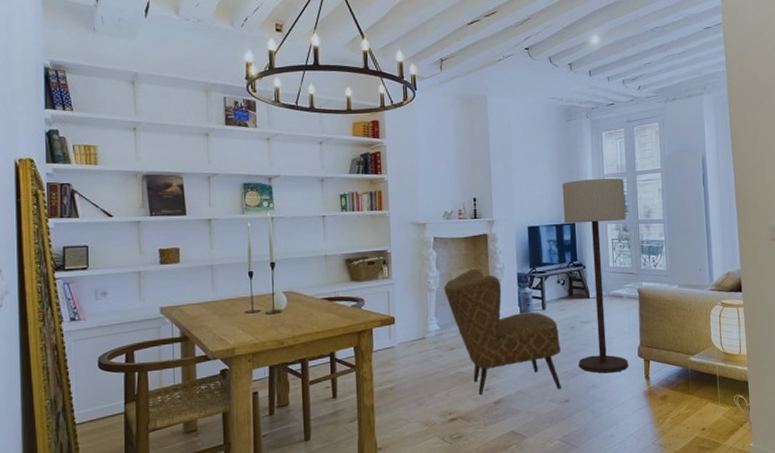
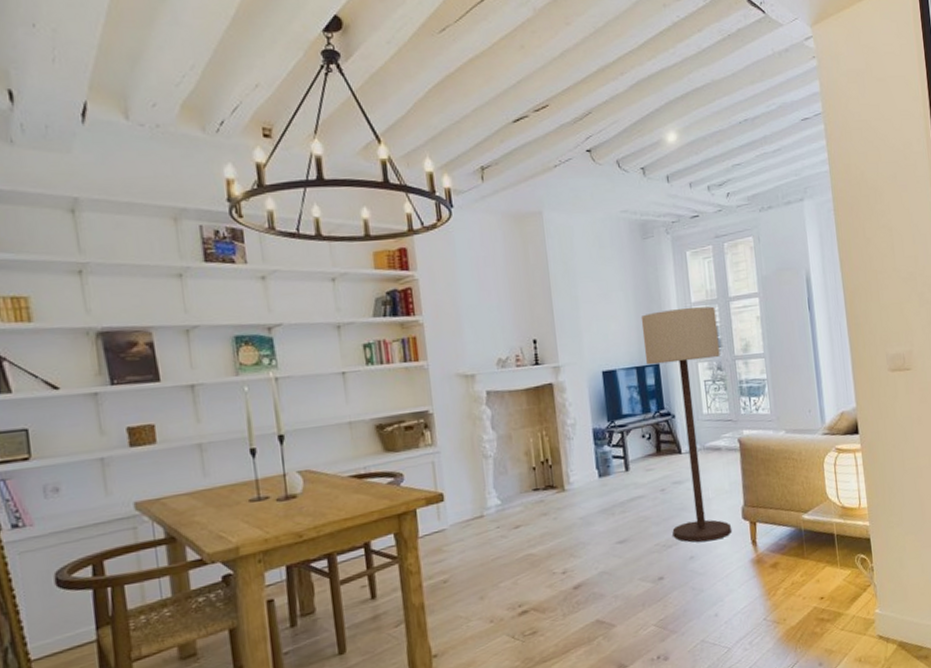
armchair: present [443,268,561,396] -> none [502,426,653,581]

